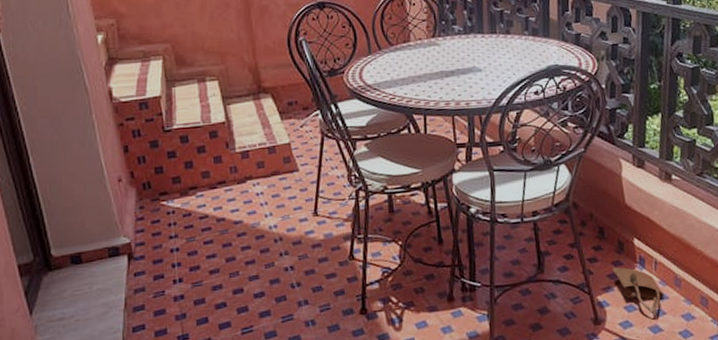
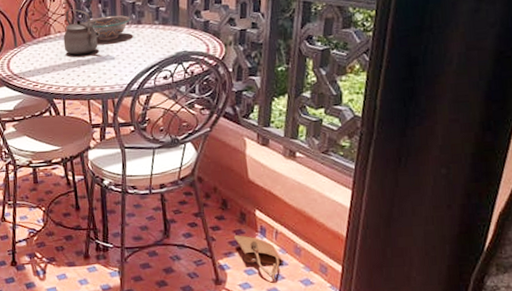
tea kettle: none [424,14,465,66] -> present [63,9,100,55]
bowl: none [449,23,499,51] -> present [86,15,131,41]

